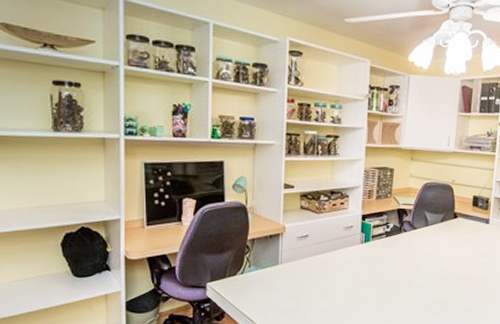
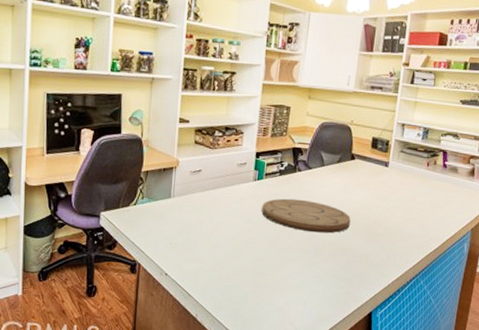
cutting board: none [370,259,456,291] -> present [262,198,351,234]

